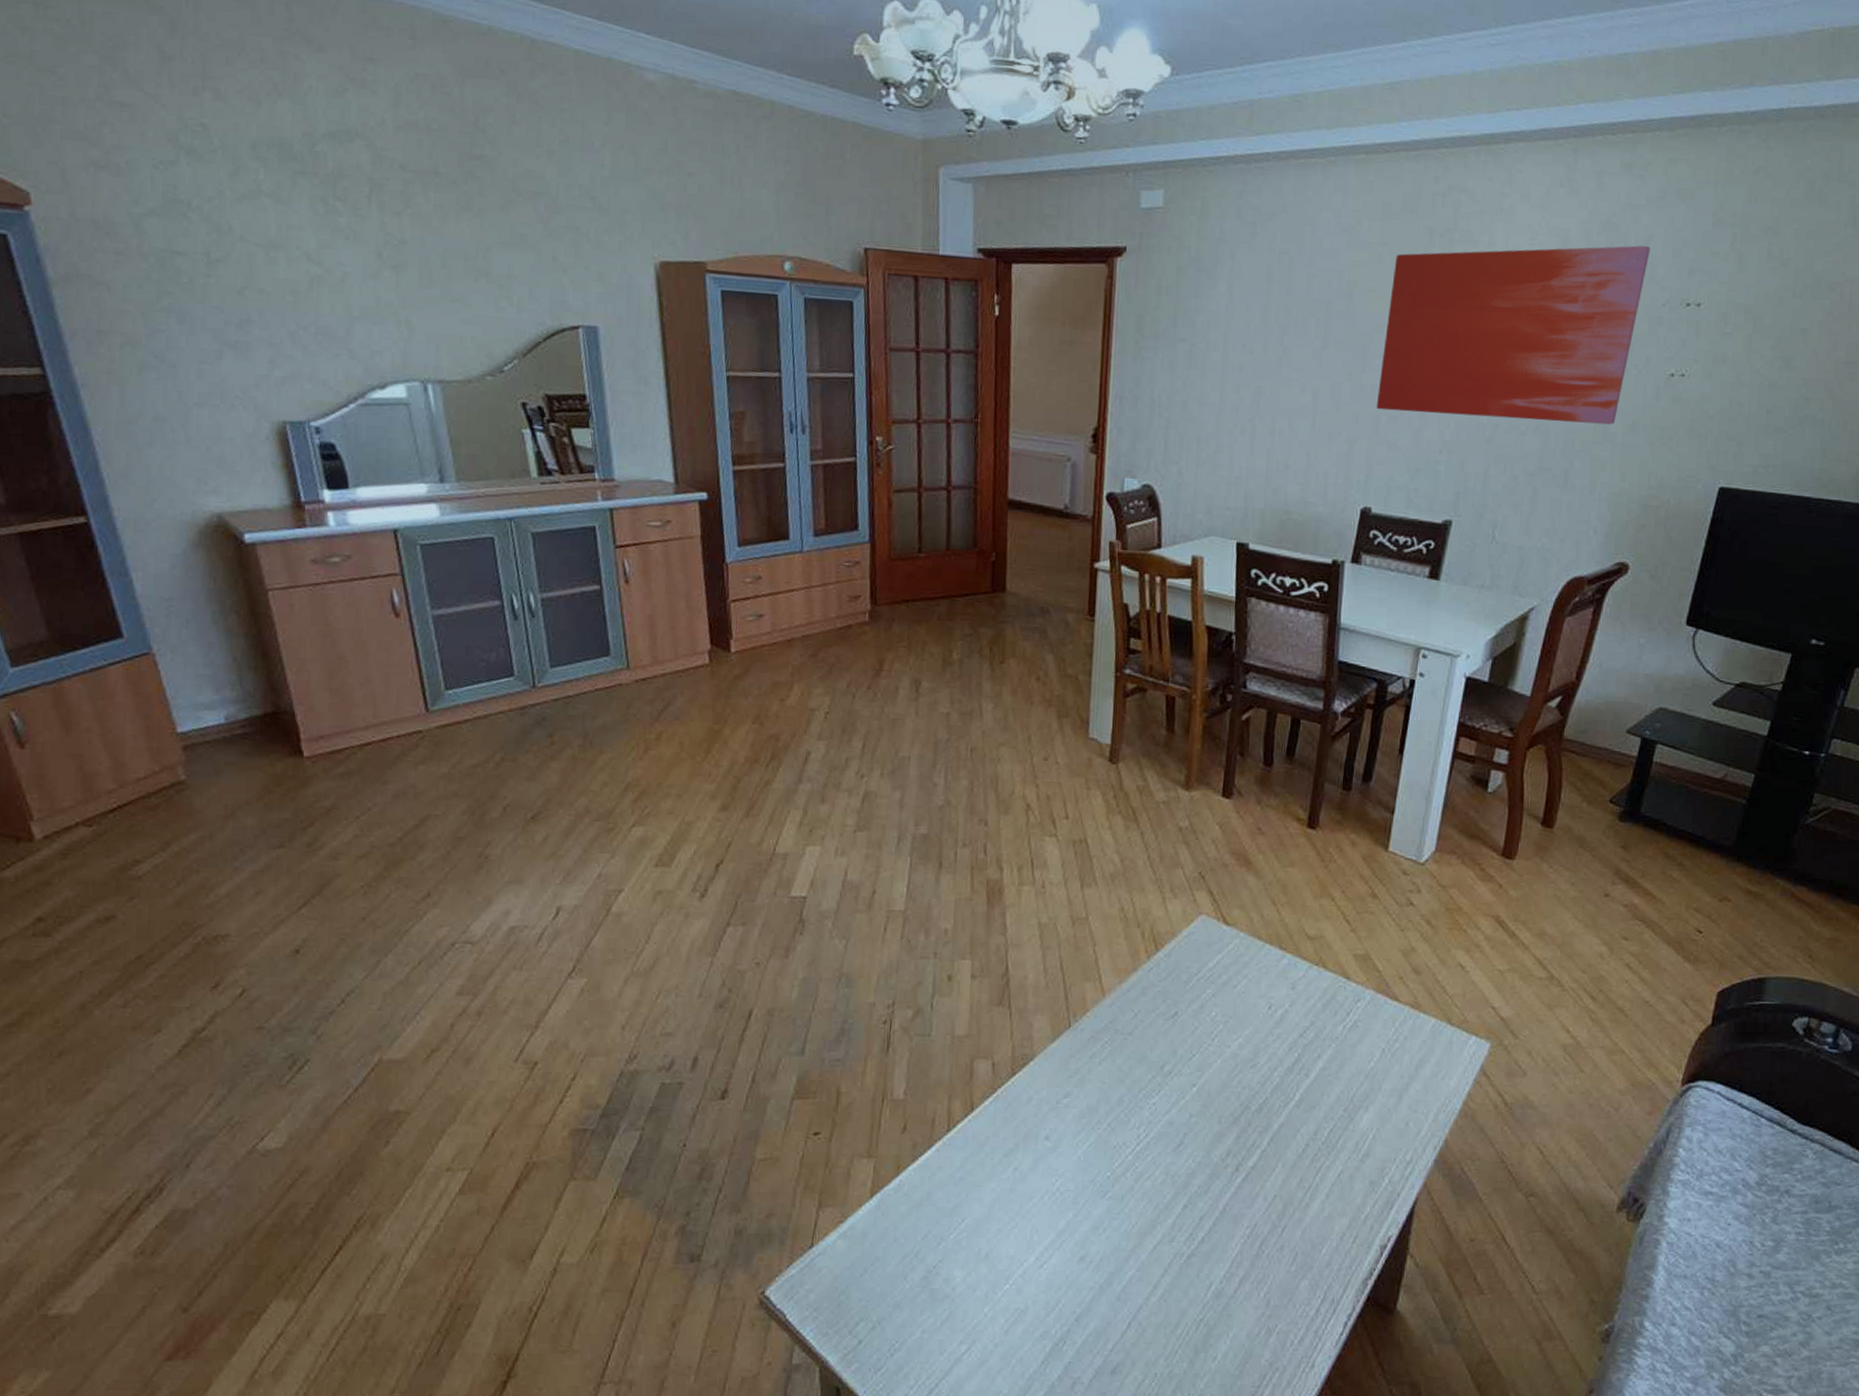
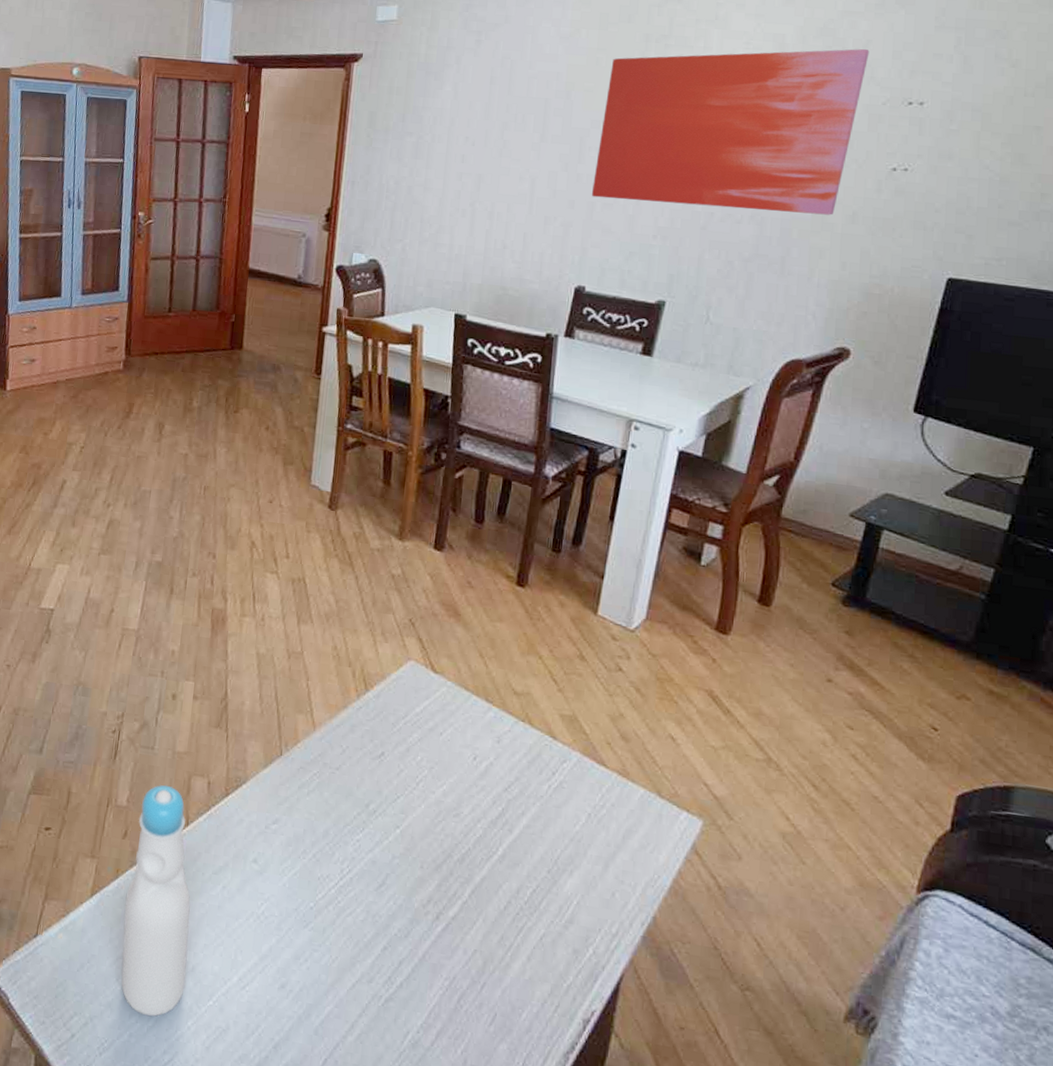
bottle: none [908,1072,981,1310] -> present [121,784,191,1017]

